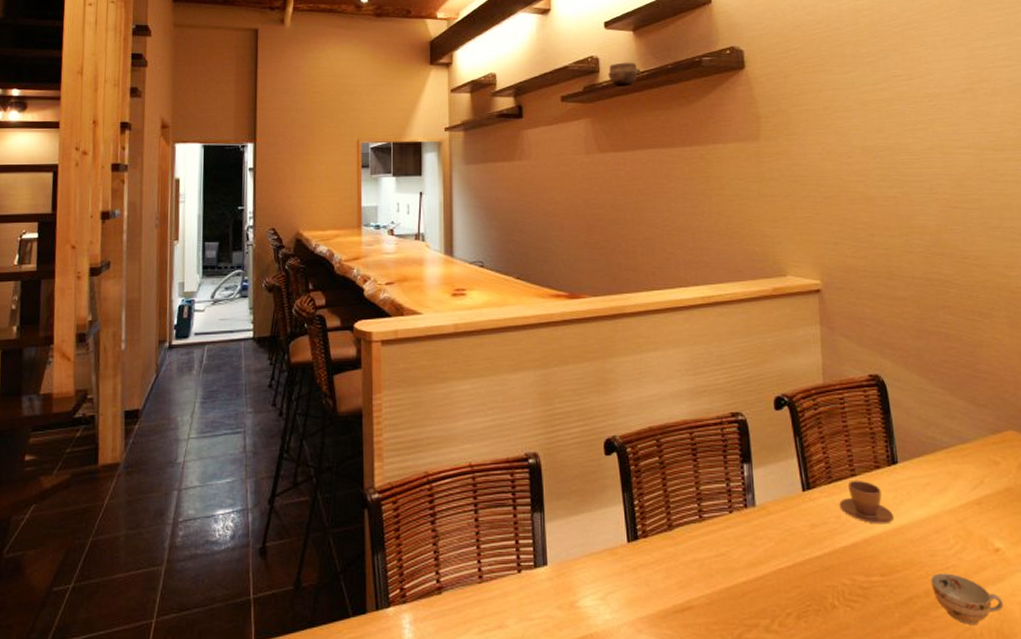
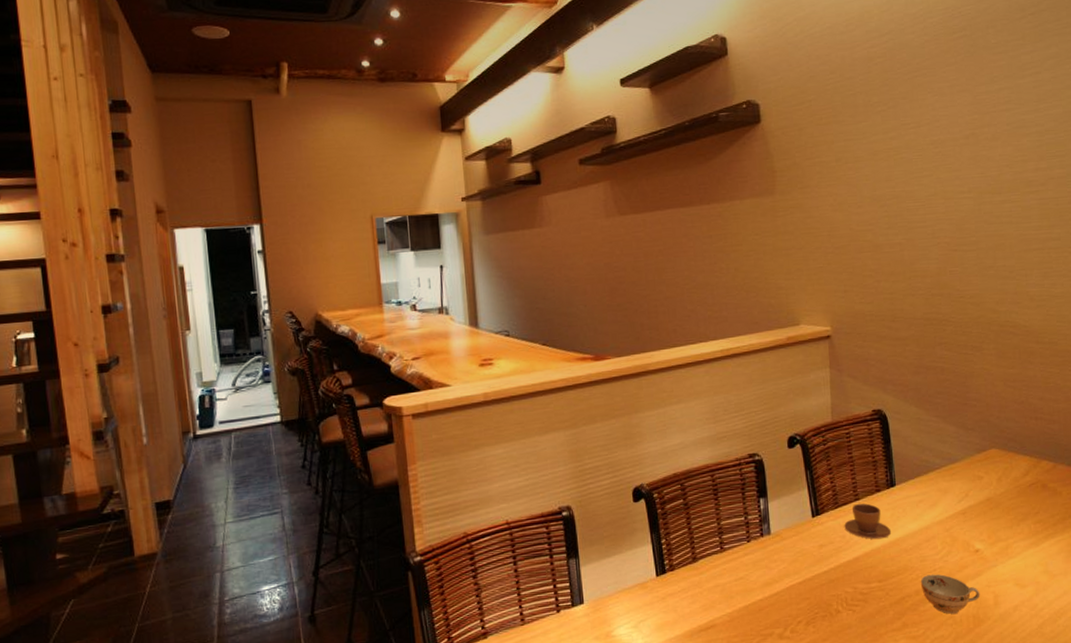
ceramic vessel: present [608,62,642,87] -> none [626,120,660,147]

